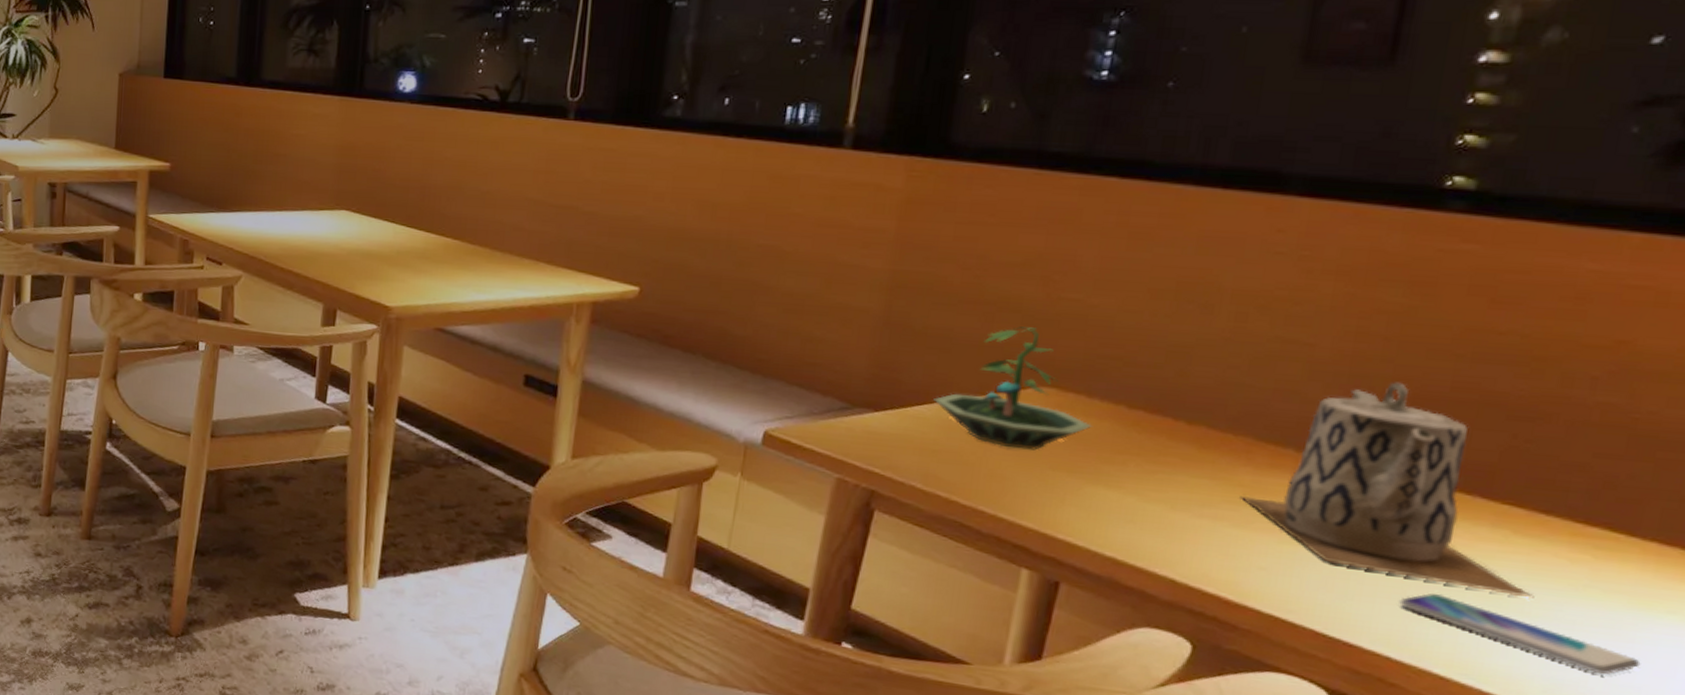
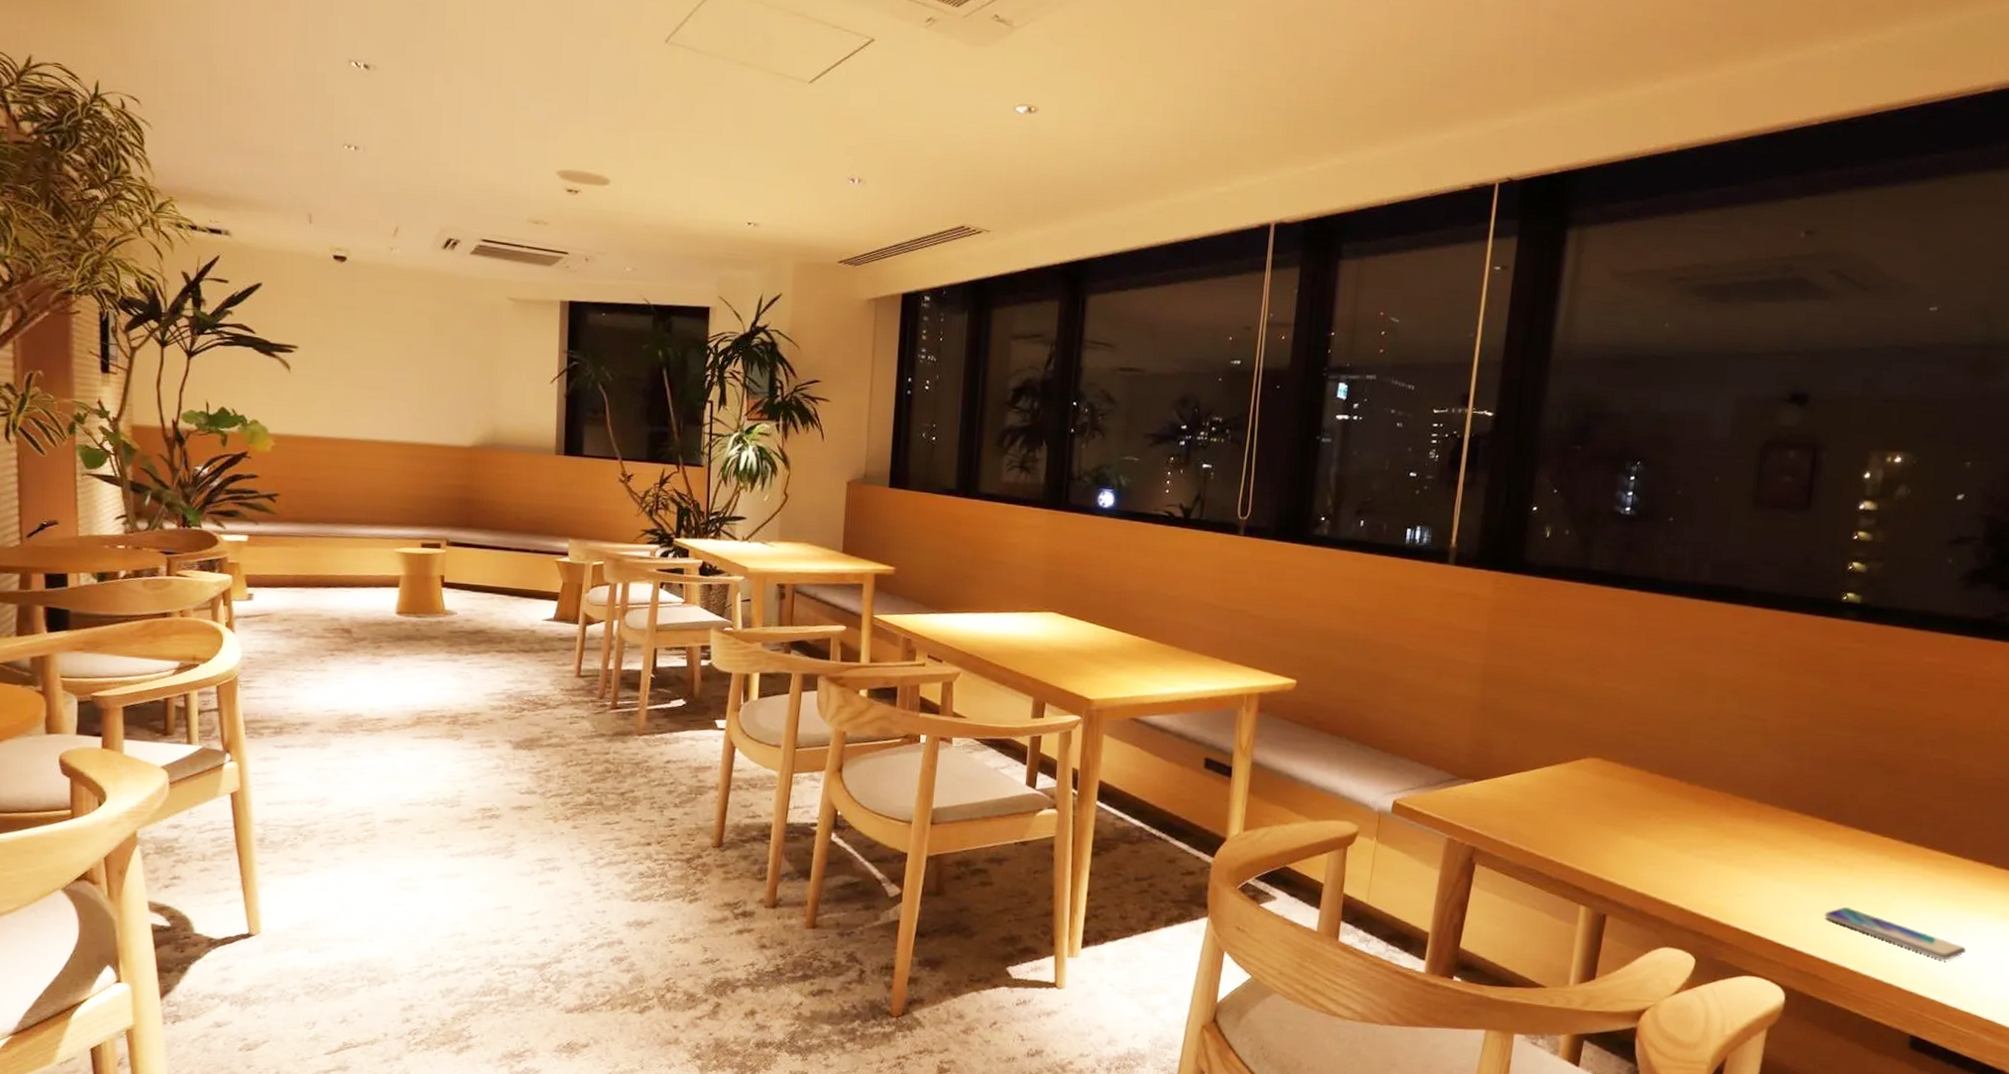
terrarium: present [933,326,1092,450] -> none [1516,709,1625,809]
teapot: present [1240,382,1535,599] -> none [1723,747,1904,907]

